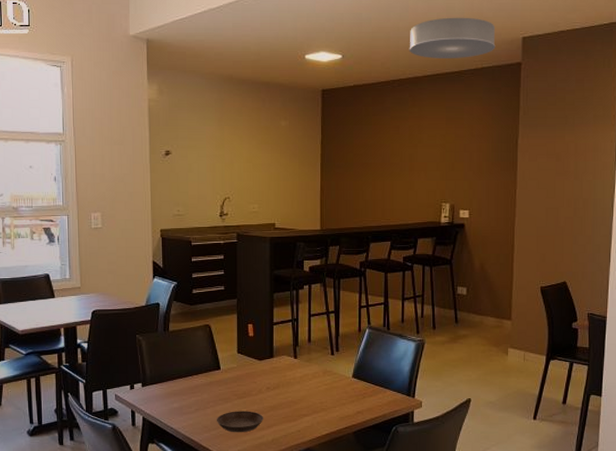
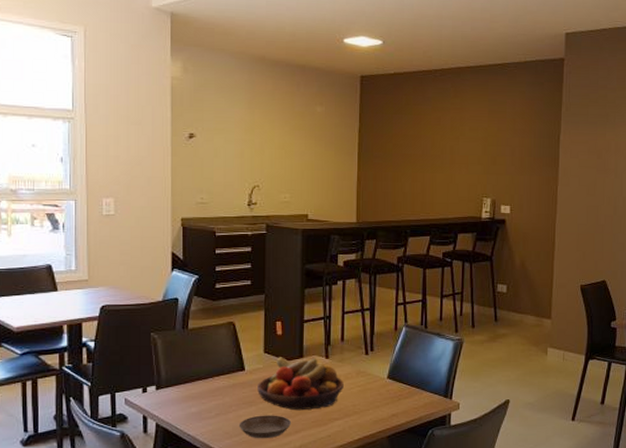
fruit bowl: none [232,357,311,407] -> present [257,357,344,411]
ceiling lamp: present [409,17,496,58] -> none [452,8,539,51]

